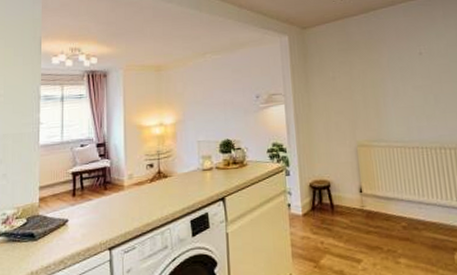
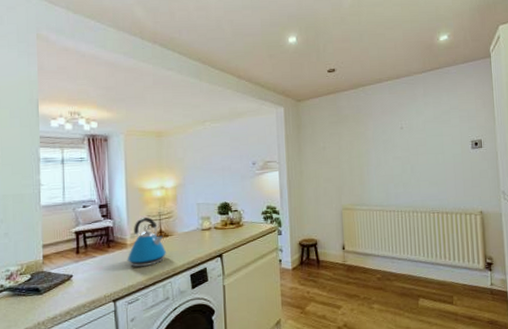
kettle: none [124,157,166,212] -> present [127,217,167,267]

